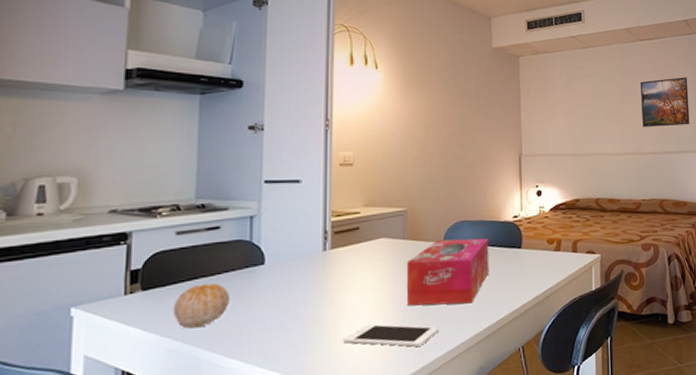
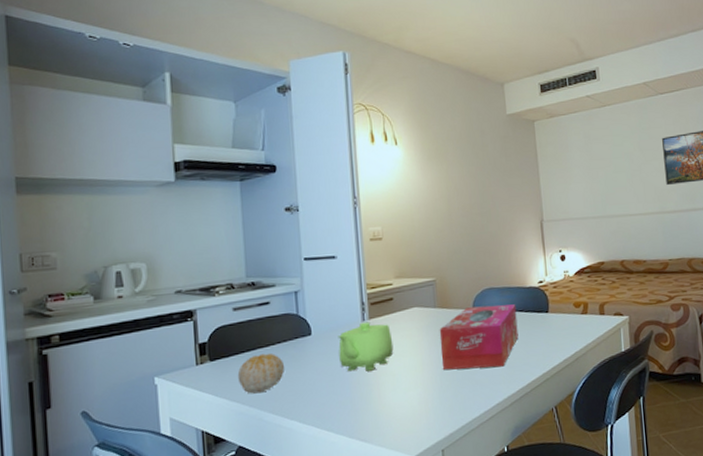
teapot: none [294,252,355,306] -> present [338,322,394,372]
cell phone: present [342,324,438,347] -> none [386,387,474,408]

